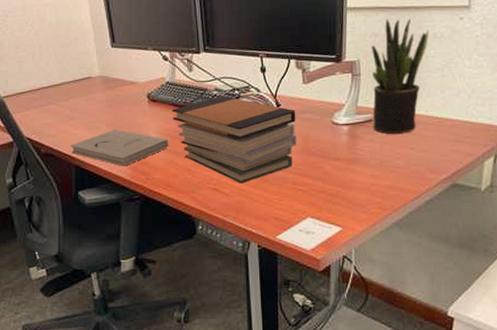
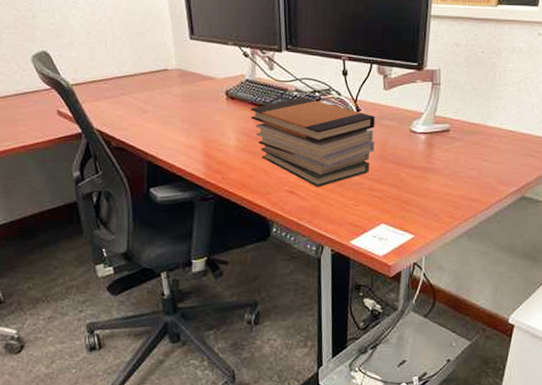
book: present [70,129,169,166] -> none [143,125,246,164]
potted plant: present [372,18,429,135] -> none [449,29,509,146]

